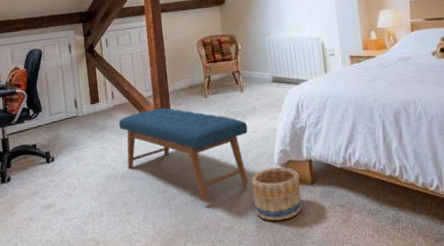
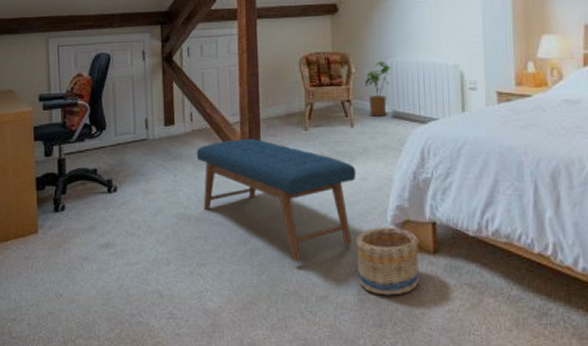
house plant: none [249,39,270,83] -> present [365,61,392,117]

